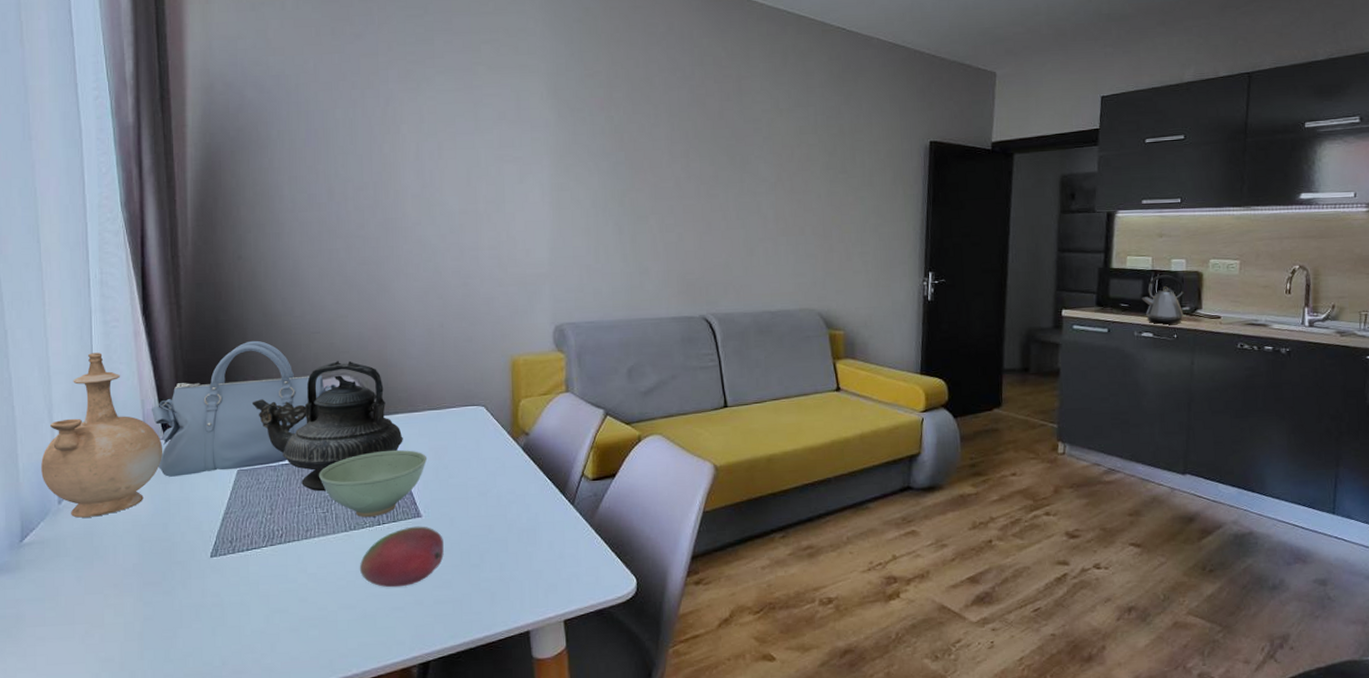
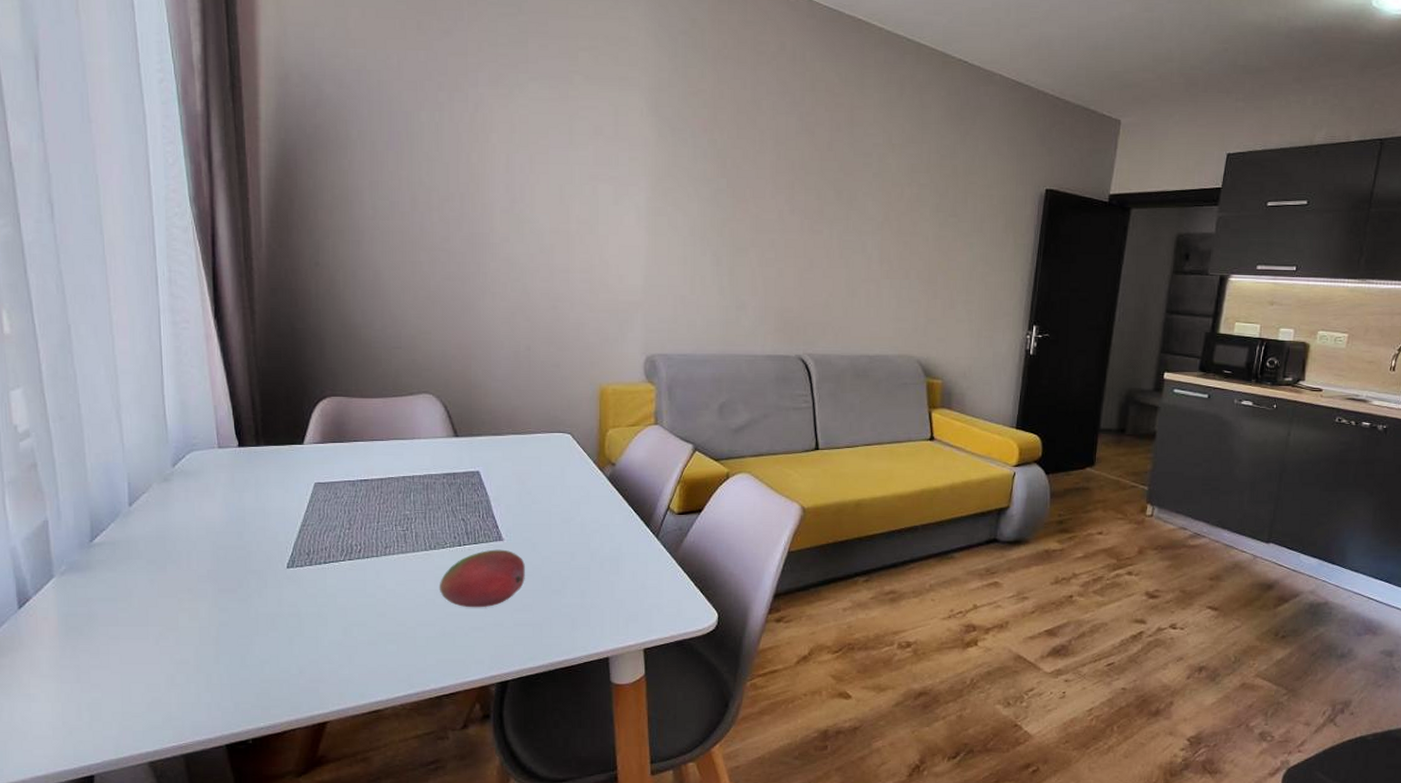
vase: present [41,352,163,518] -> none [110,354,238,521]
shoulder bag: present [152,340,337,477] -> none [225,352,419,486]
teapot: present [251,360,403,492] -> none [329,378,486,510]
bowl: present [318,450,428,517] -> none [398,473,511,537]
kettle: present [1142,275,1187,325] -> none [1245,344,1290,395]

